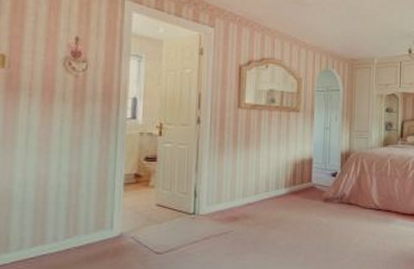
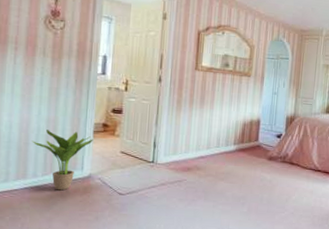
potted plant: none [51,185,124,255] -> present [32,130,93,191]

